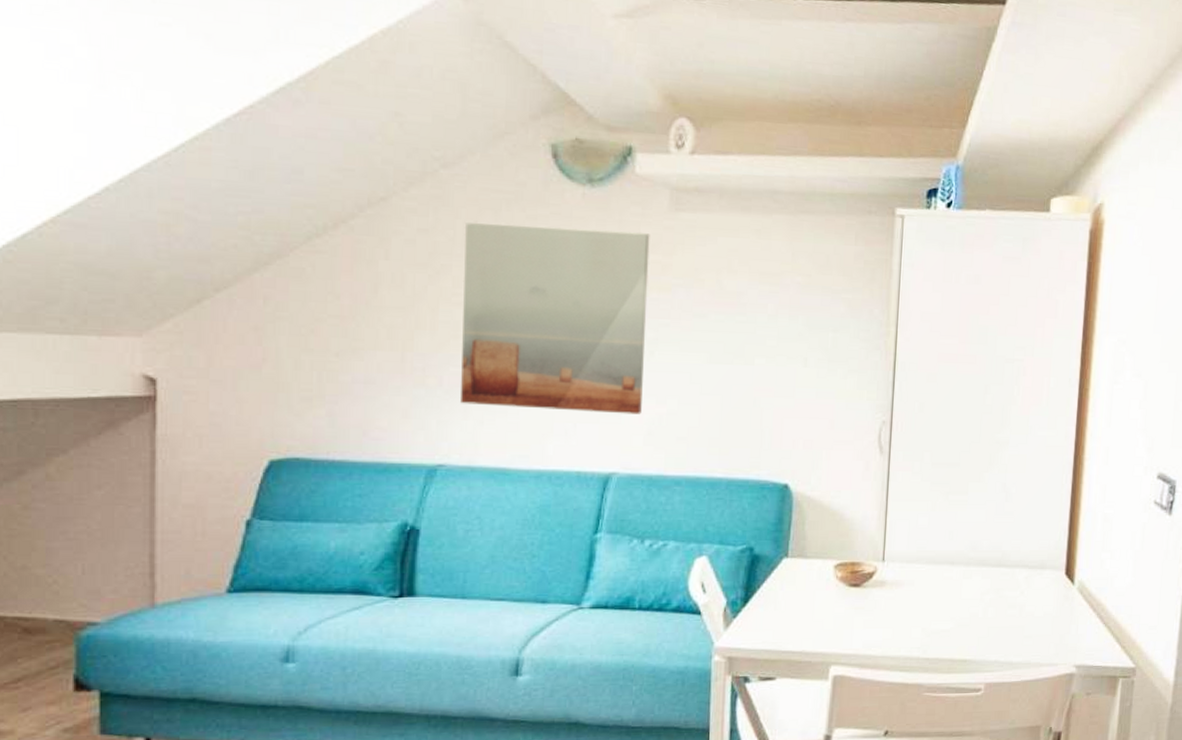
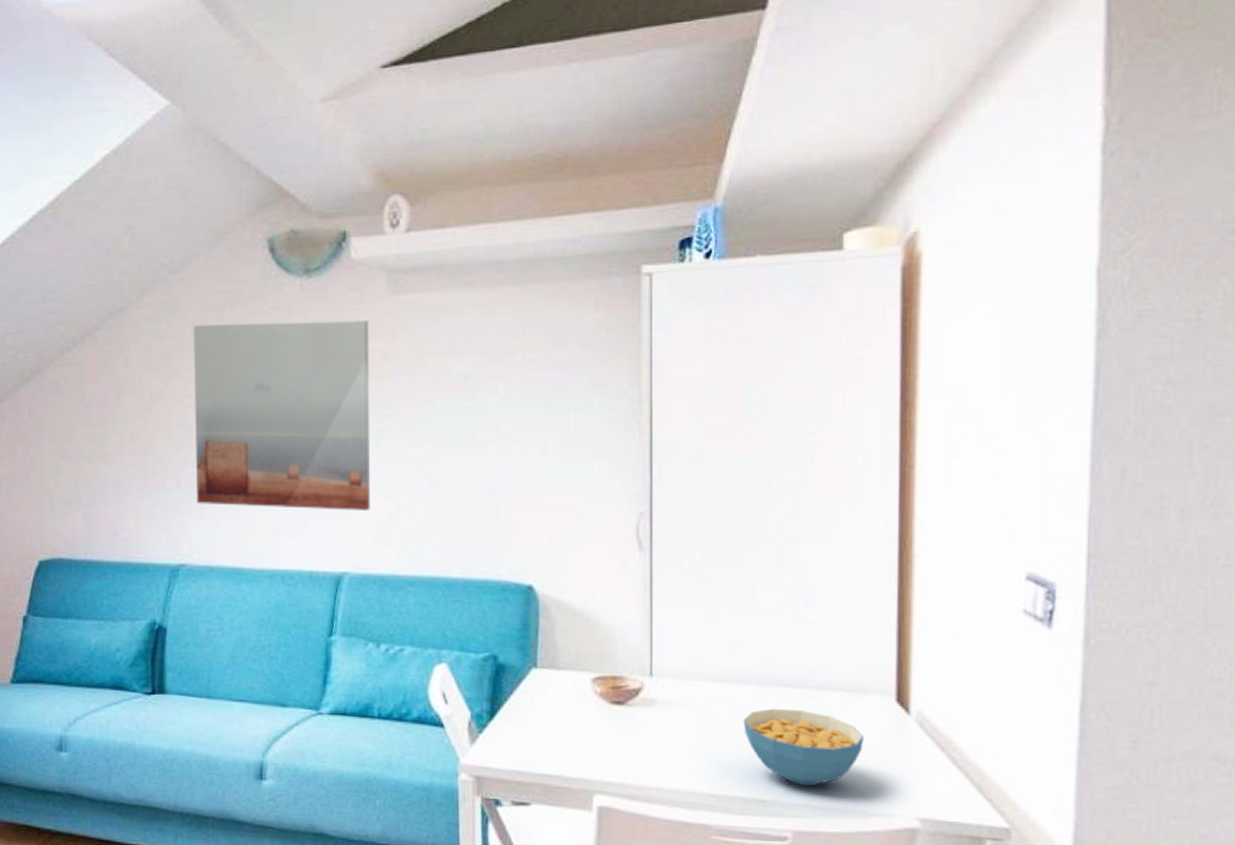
cereal bowl: none [953,584,1042,646] -> present [743,708,865,787]

